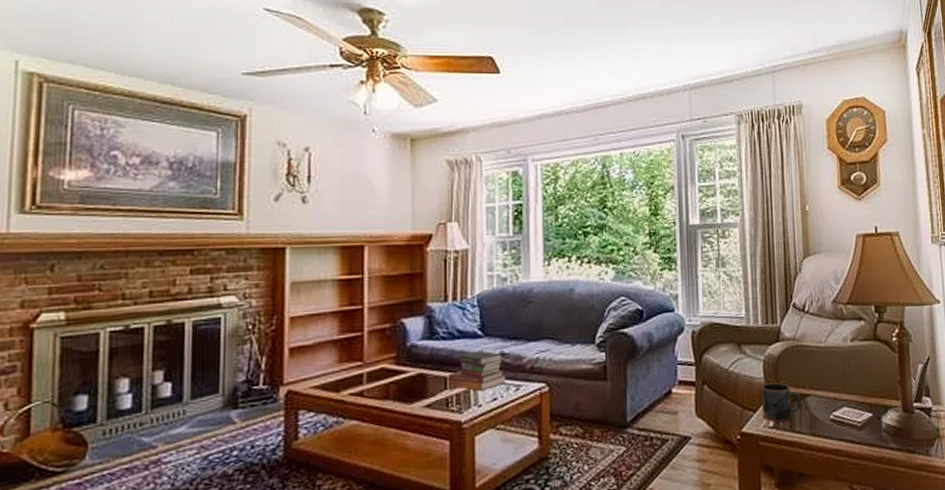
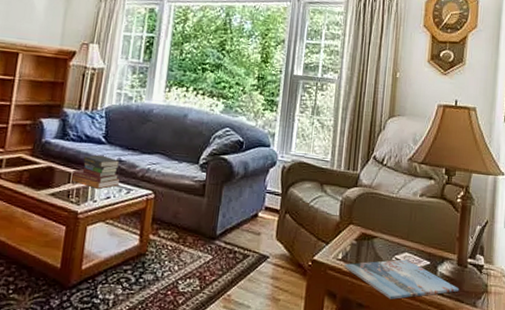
mug: present [761,382,802,423] -> none [333,220,369,257]
magazine: none [777,415,909,463] -> present [344,259,459,299]

